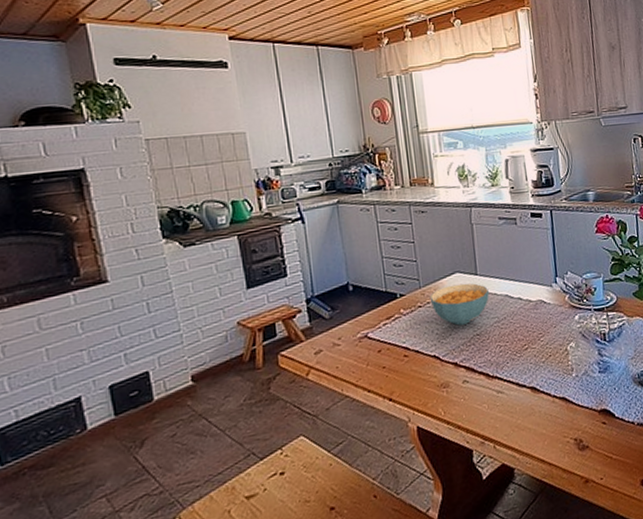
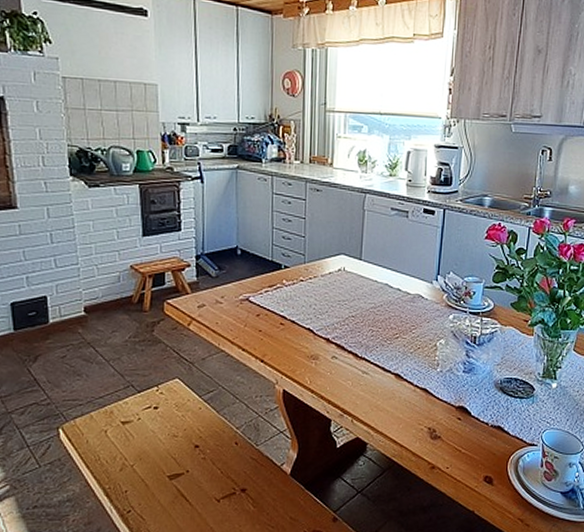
cereal bowl: present [429,283,489,326] -> none [312,265,370,305]

